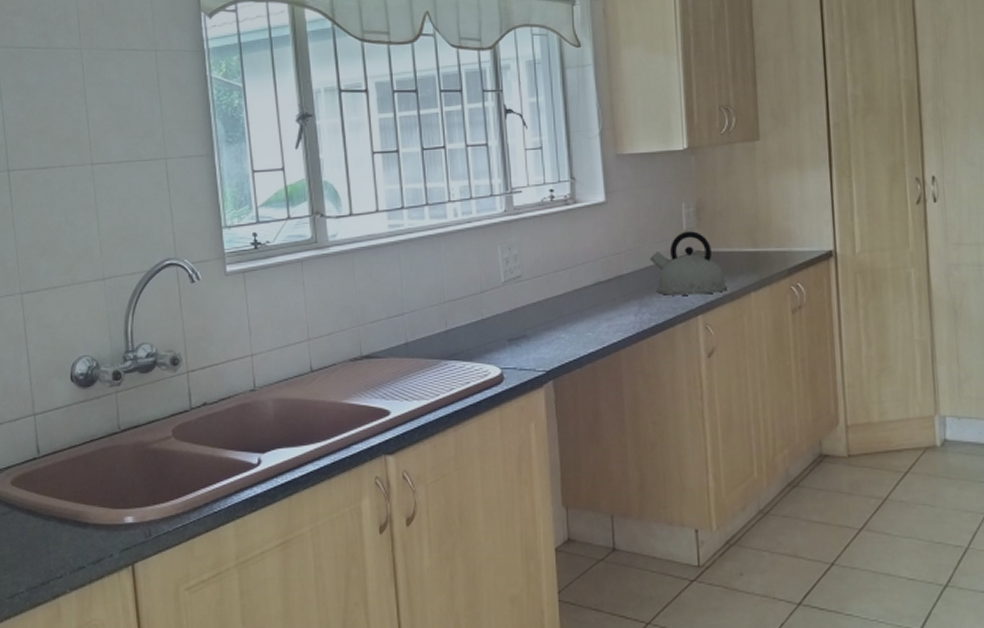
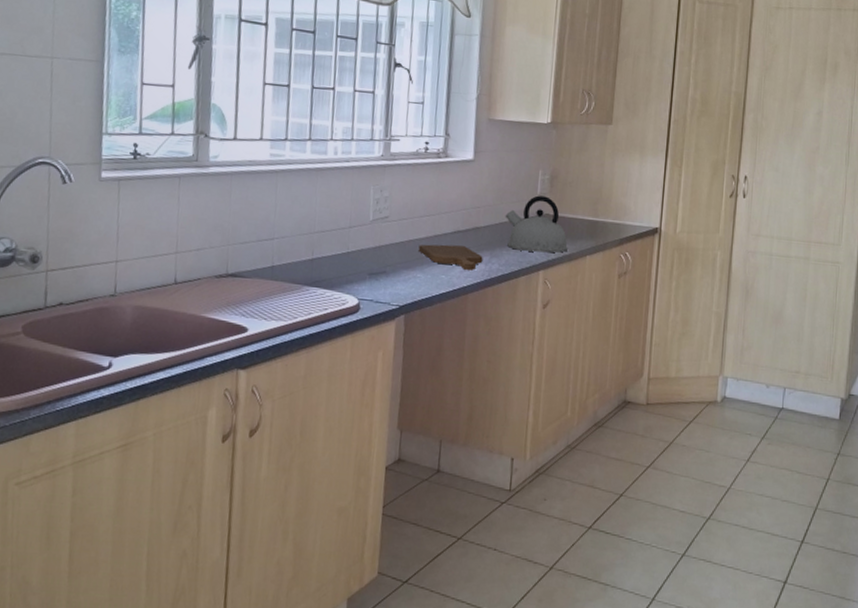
cutting board: none [558,298,632,324] -> present [418,244,483,271]

